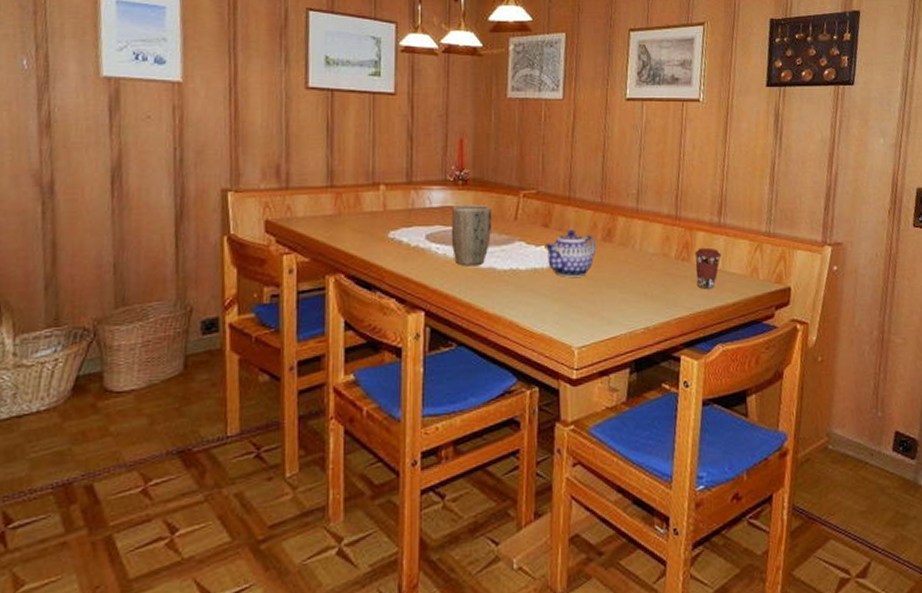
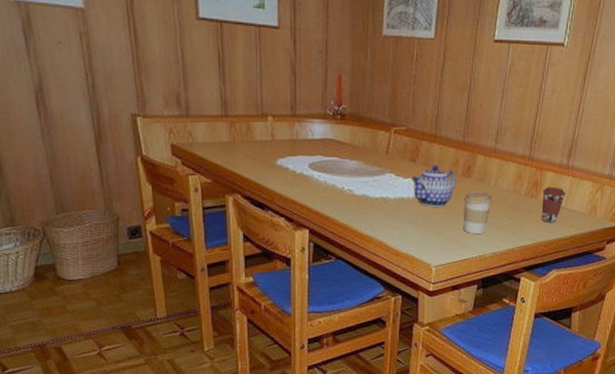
plant pot: present [451,205,492,266] -> none [330,138,367,193]
coffee cup: none [606,256,639,306] -> present [463,190,492,234]

